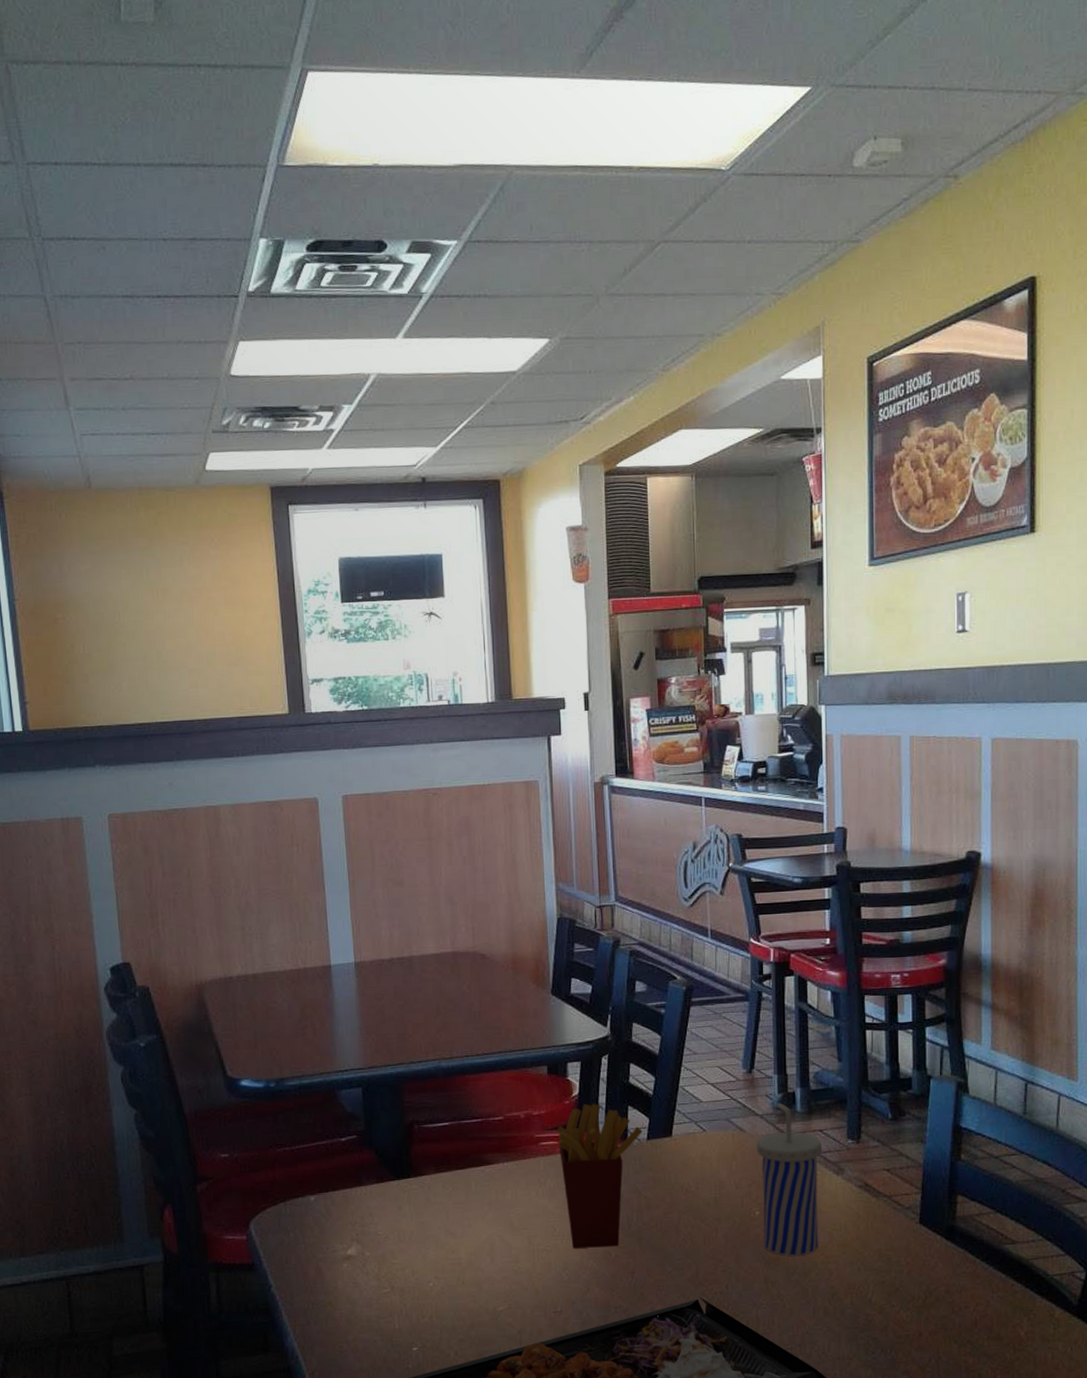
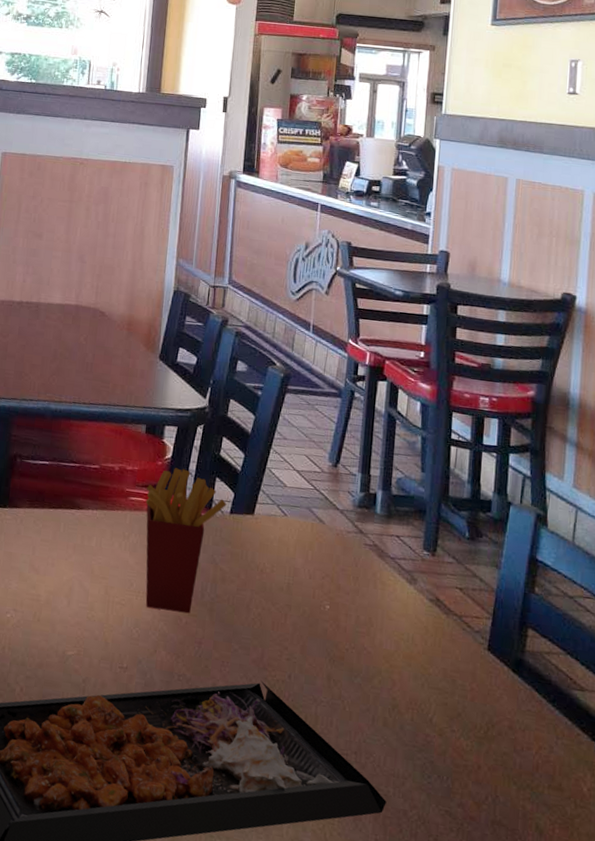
beverage cup: present [756,1103,823,1256] -> none [330,501,398,660]

